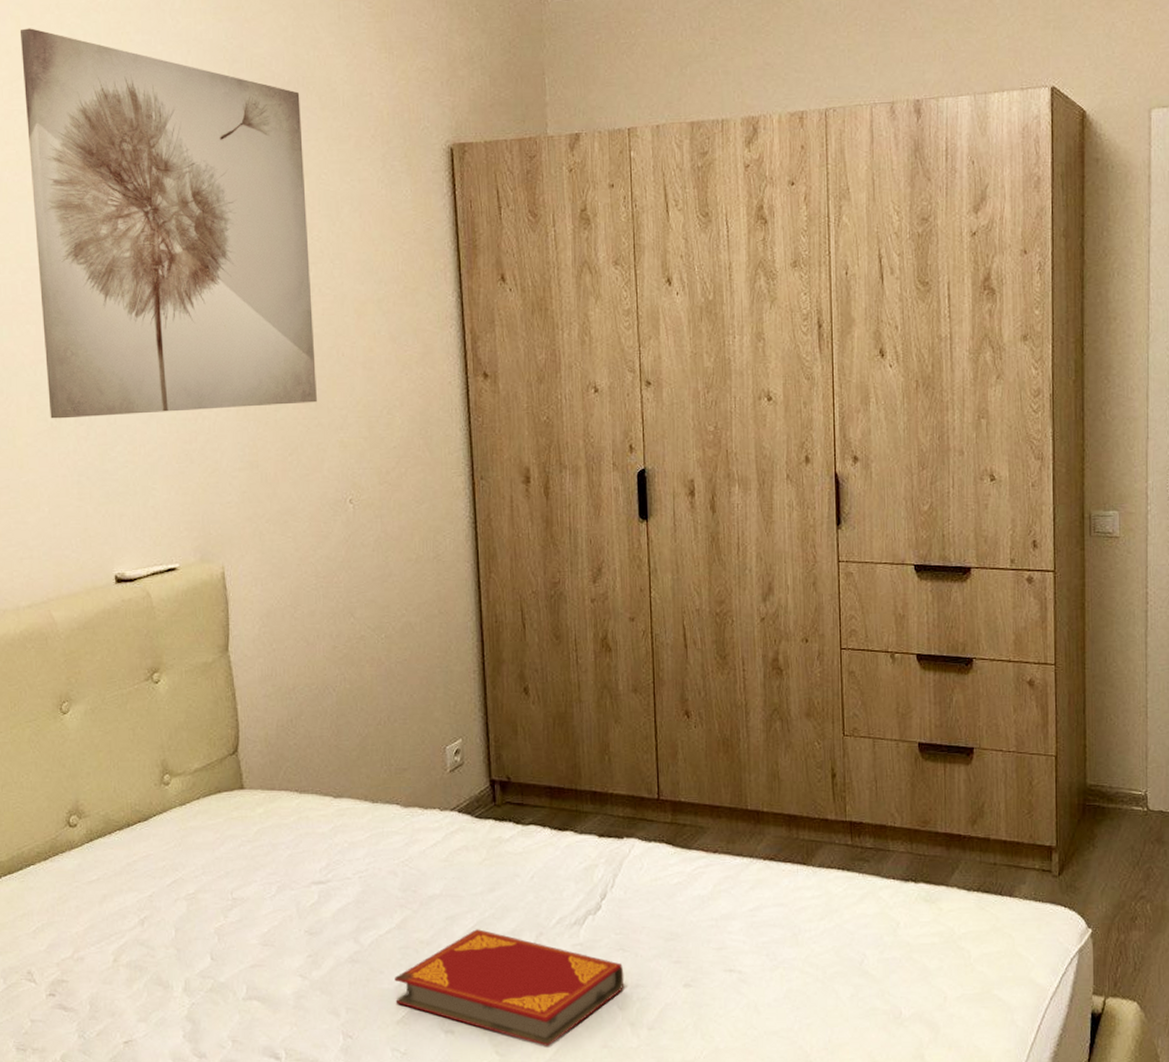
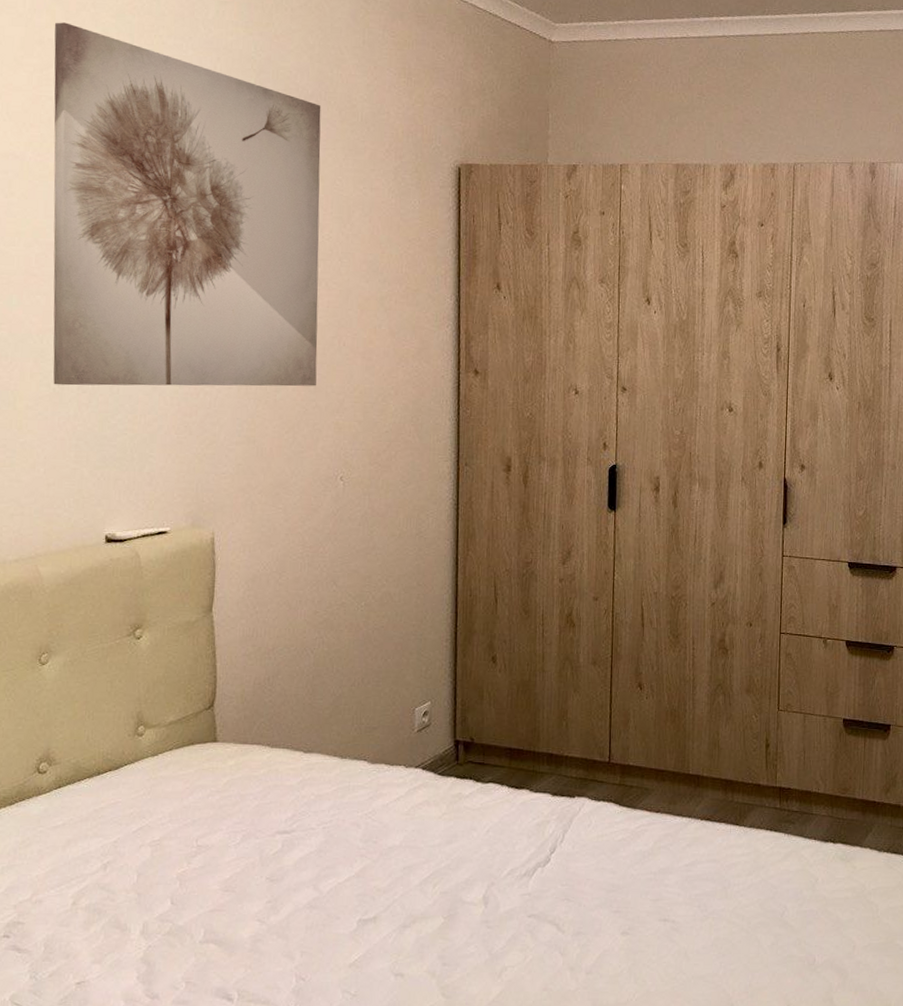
hardback book: present [395,929,624,1046] -> none [349,879,568,989]

